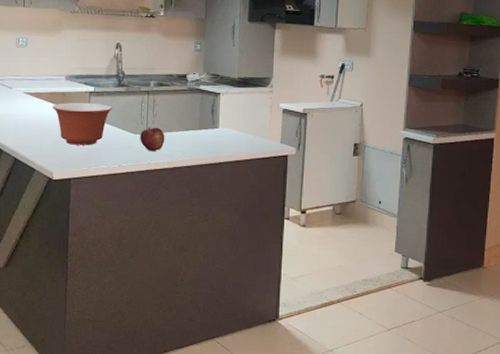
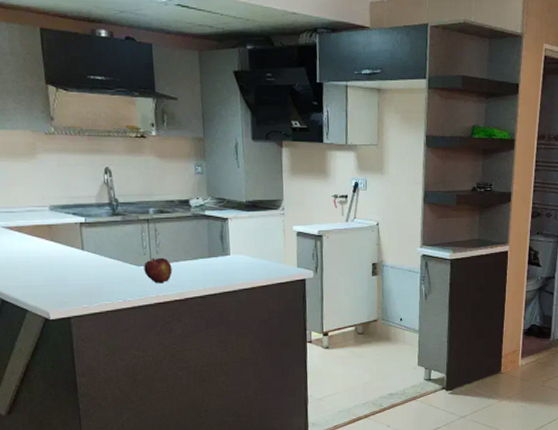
mixing bowl: present [53,102,112,145] -> none [38,234,109,281]

